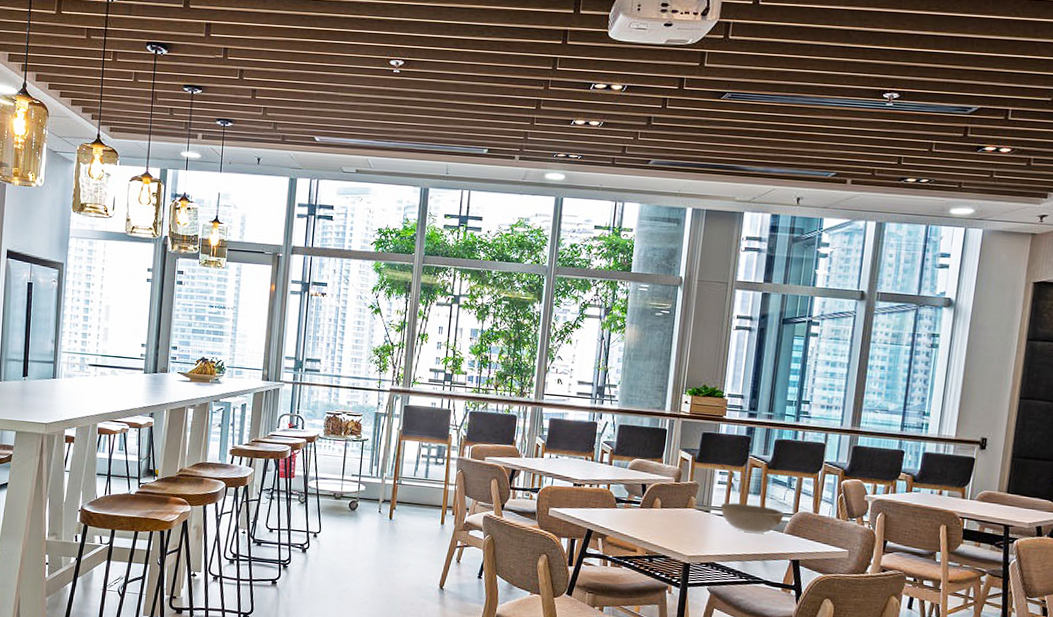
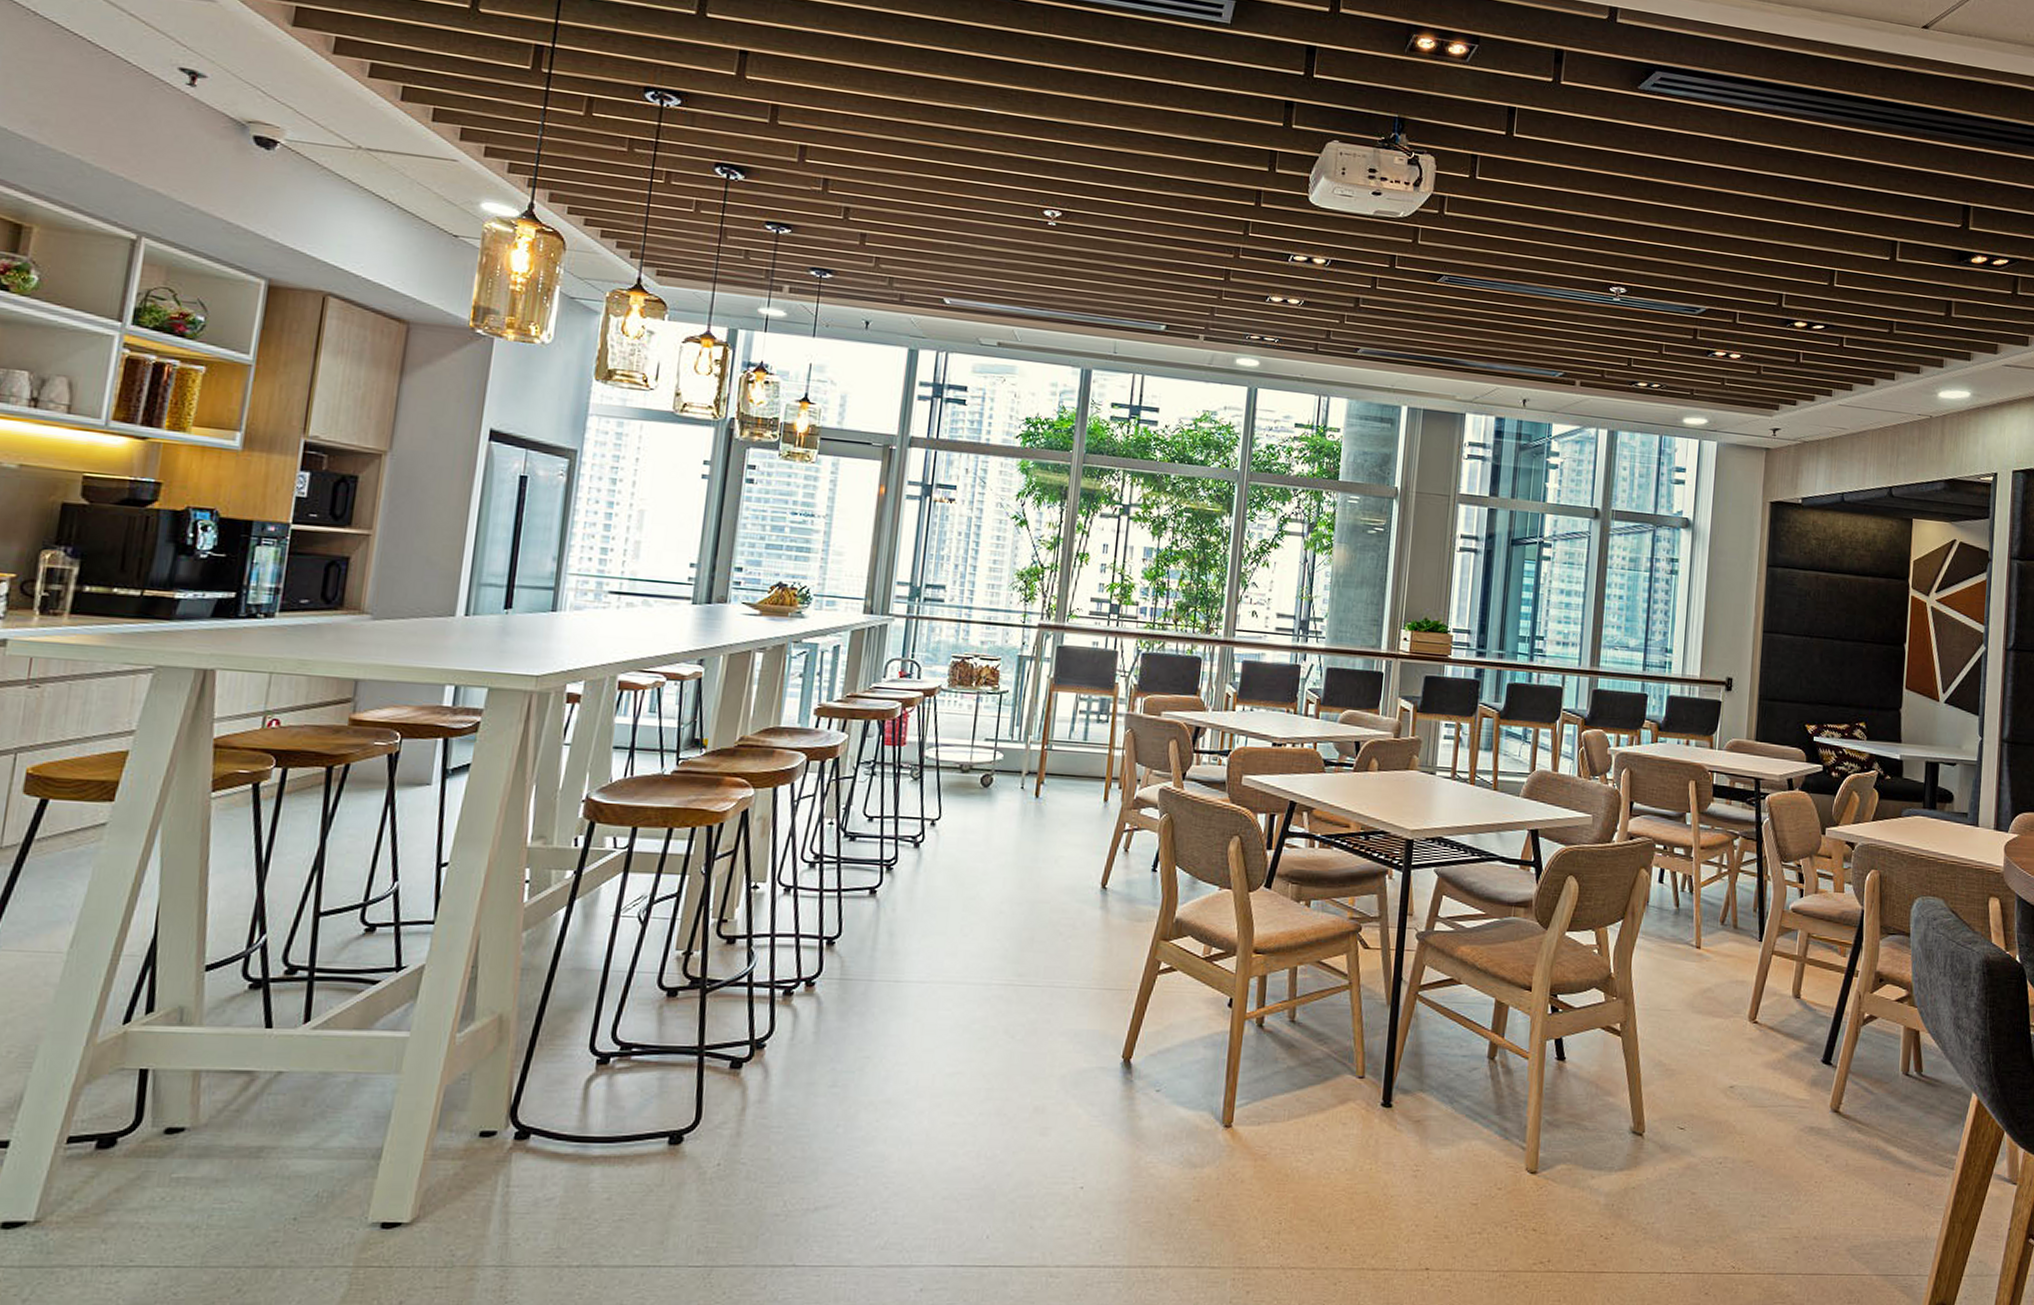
bowl: present [720,502,784,534] -> none [1447,761,1520,799]

